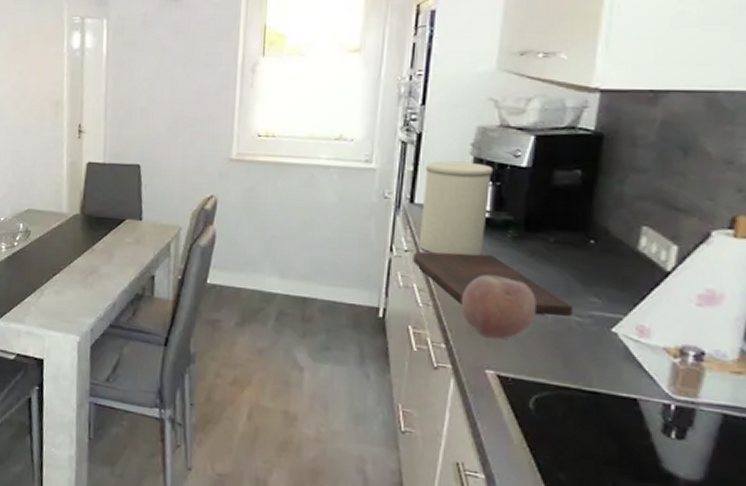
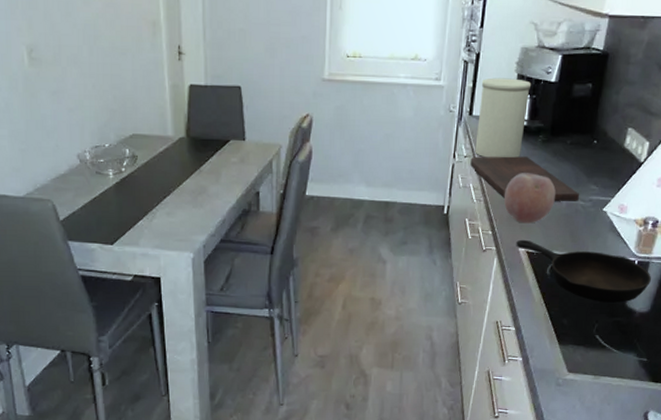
frying pan: none [481,358,700,462] -> present [516,239,651,303]

